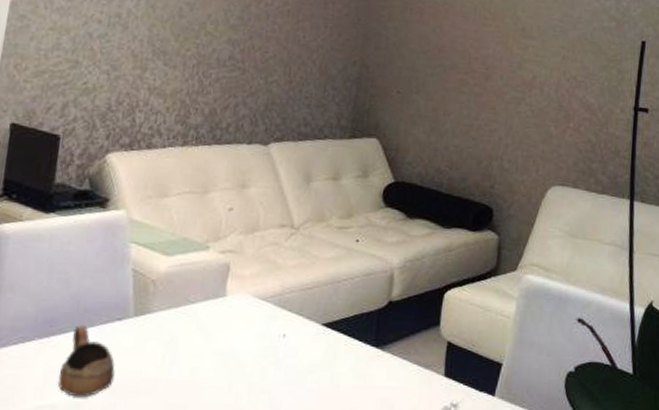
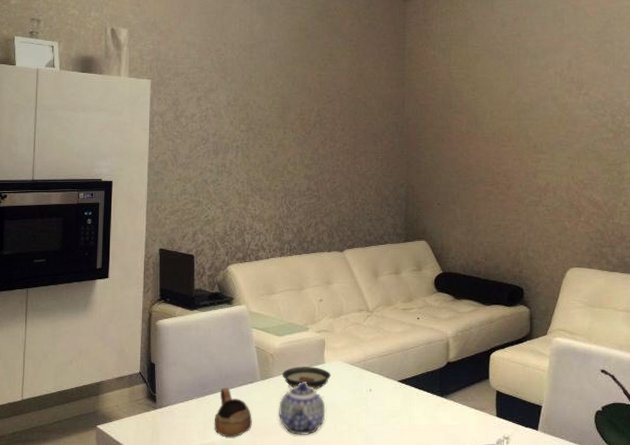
teapot: none [153,319,221,396] -> present [279,381,326,435]
saucer: none [165,299,233,332] -> present [282,367,331,389]

